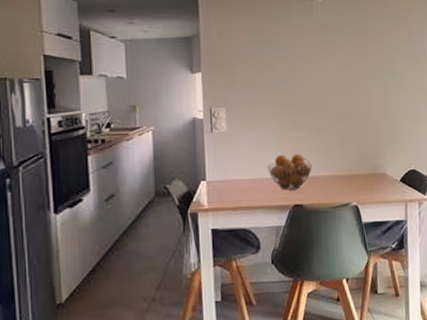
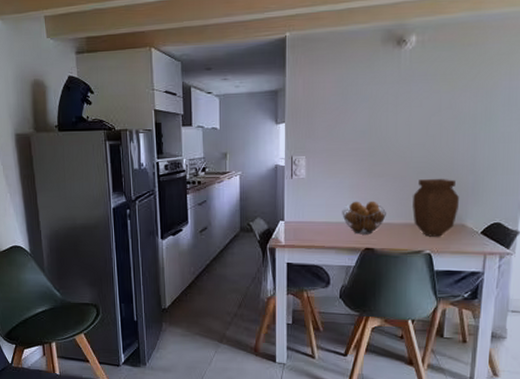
water jug: none [336,127,378,188] -> present [413,178,459,237]

